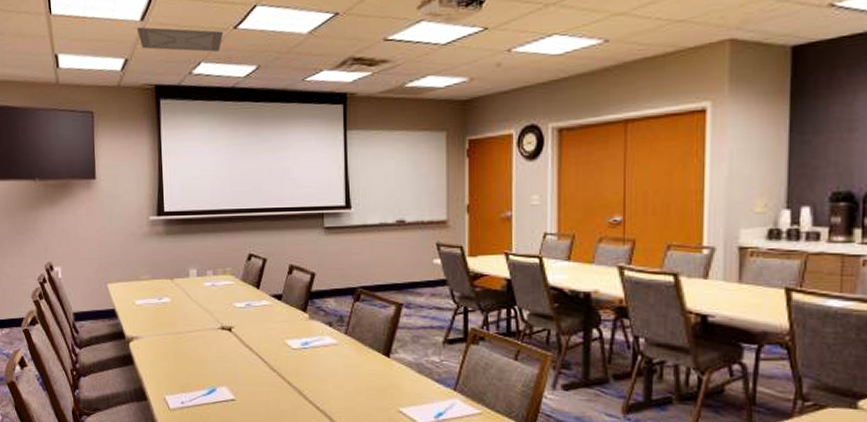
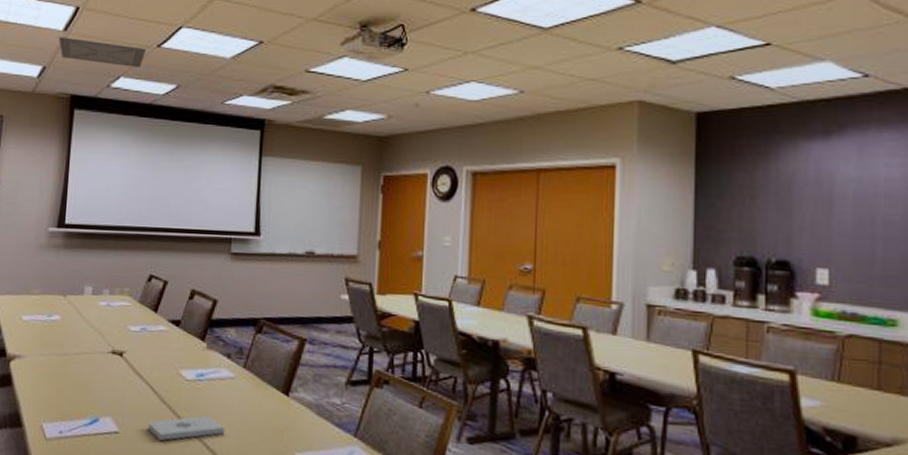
notepad: none [261,380,333,405] -> present [148,416,225,441]

